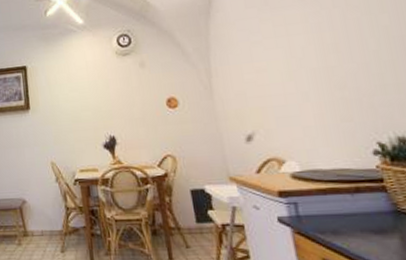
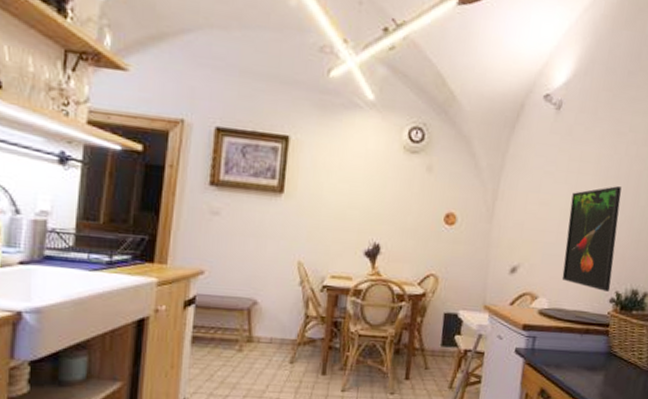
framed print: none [288,37,370,144] -> present [561,186,622,291]

